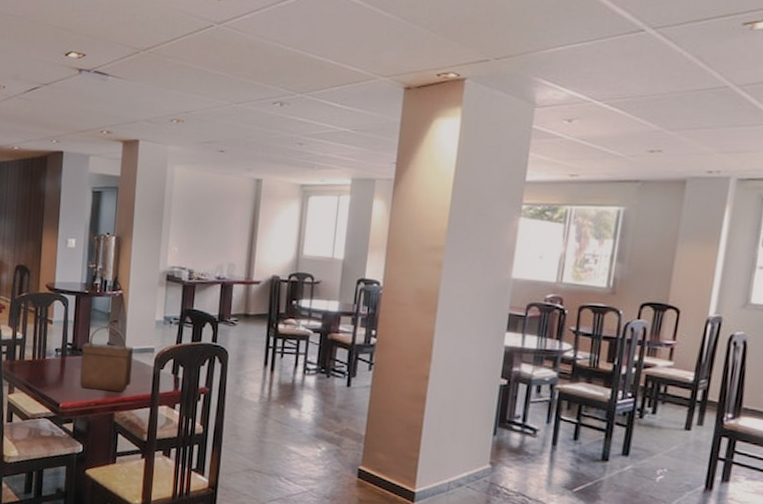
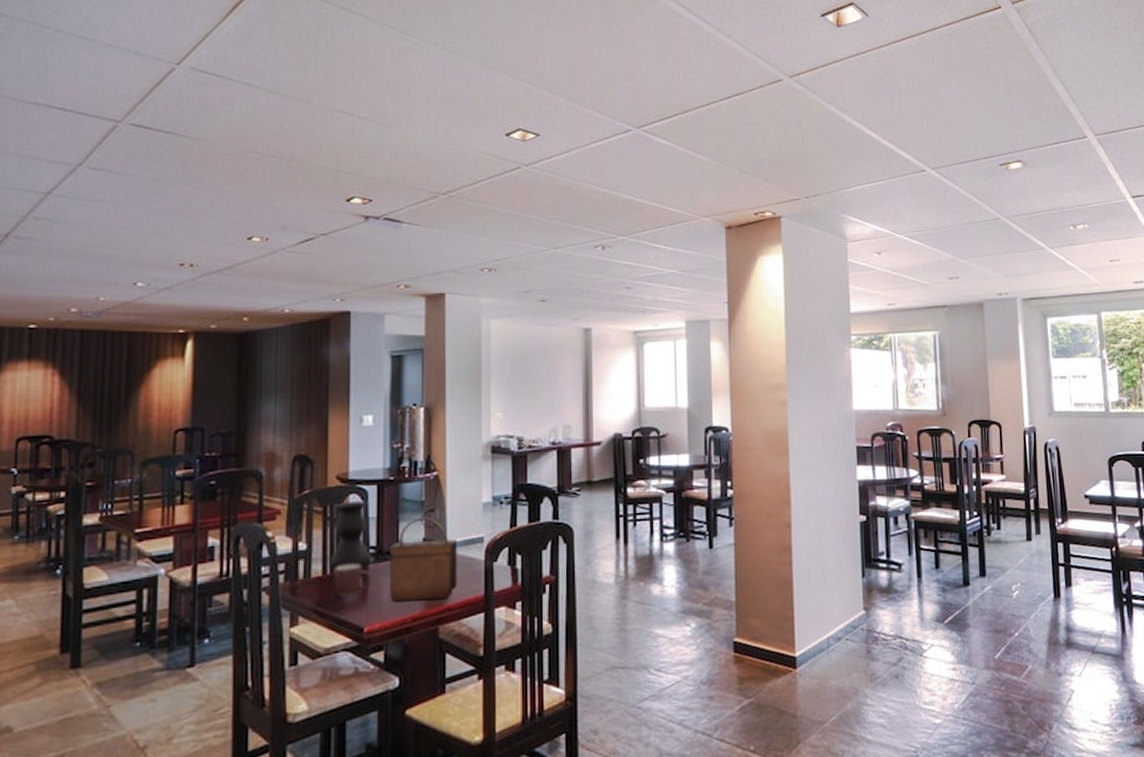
vase: none [37,305,68,365] -> present [329,501,371,577]
mug: none [40,353,67,379] -> present [334,564,370,597]

